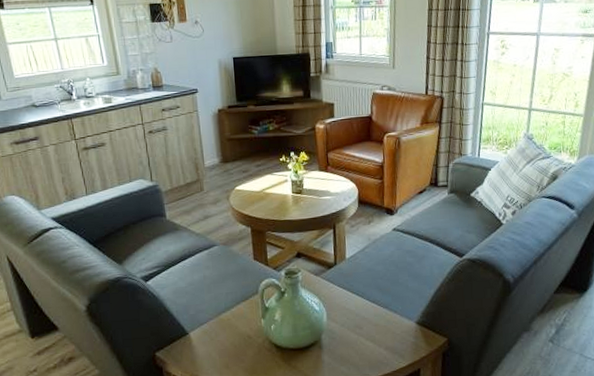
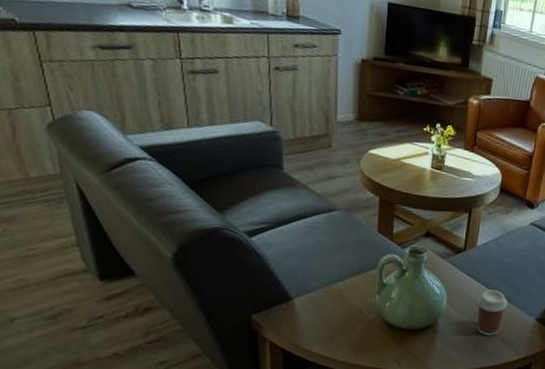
coffee cup: none [355,299,386,345] -> present [477,289,508,336]

